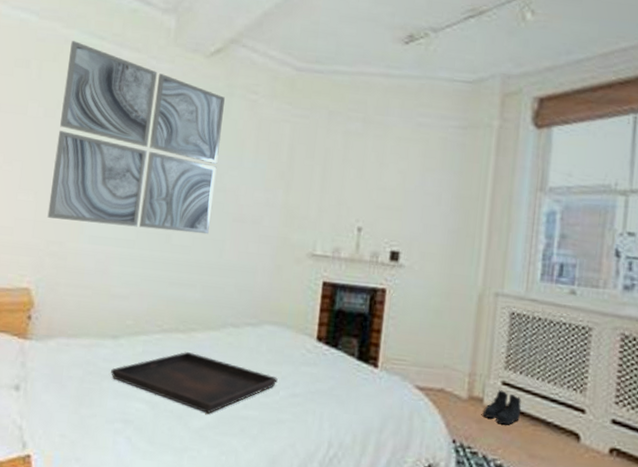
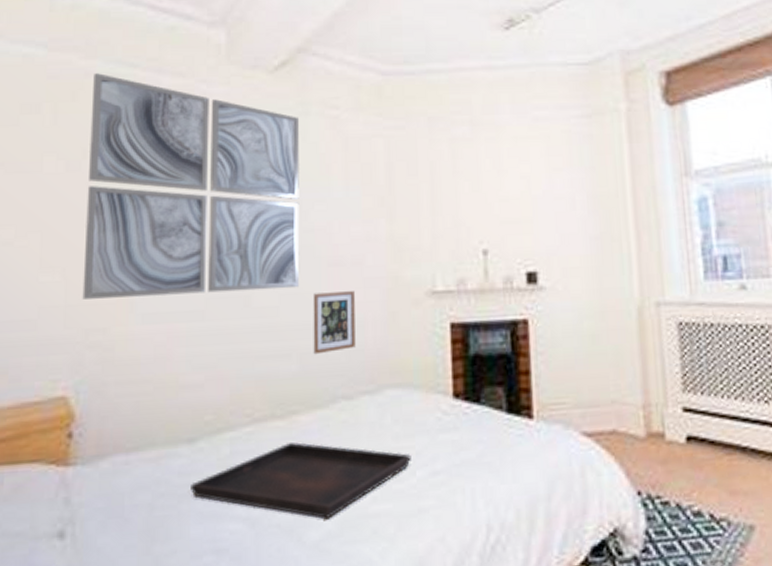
picture frame: none [213,241,251,289] -> present [313,291,356,355]
boots: present [483,390,522,425] -> none [667,418,711,461]

